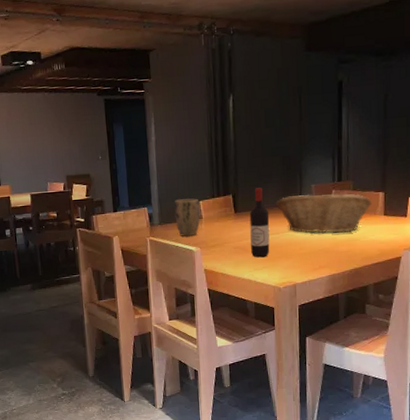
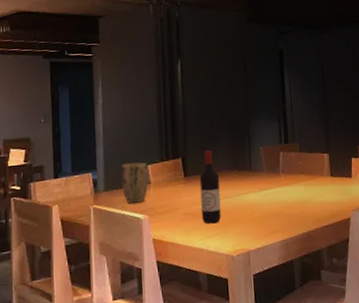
fruit basket: present [275,193,371,234] -> none [225,155,318,197]

